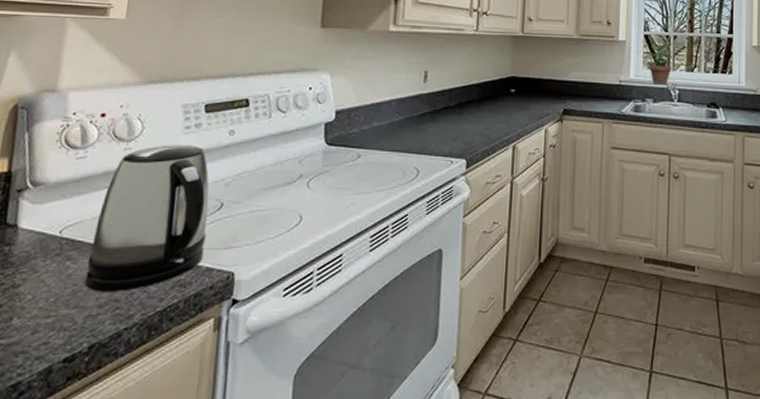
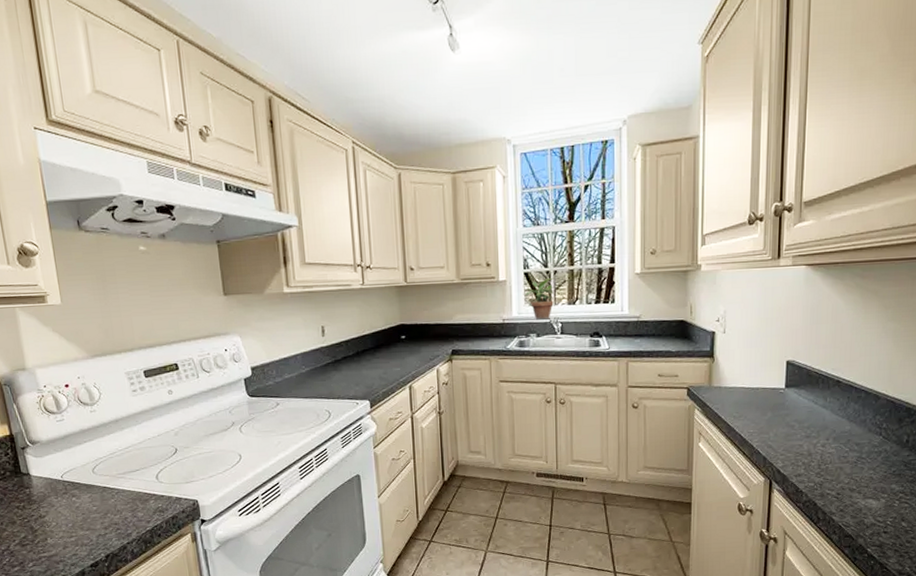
kettle: present [84,145,210,292] -> none [85,405,172,518]

